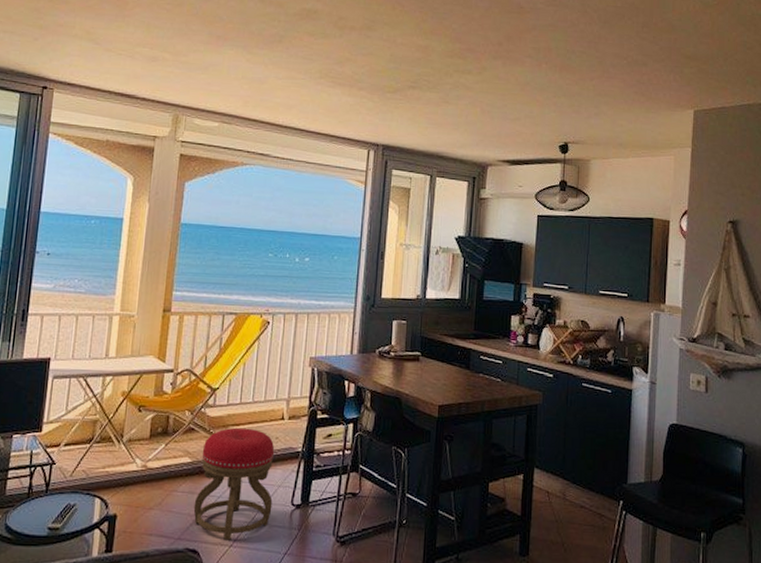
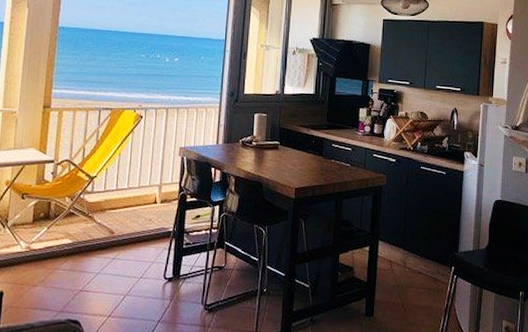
stool: present [193,427,275,540] -> none [74,211,148,311]

